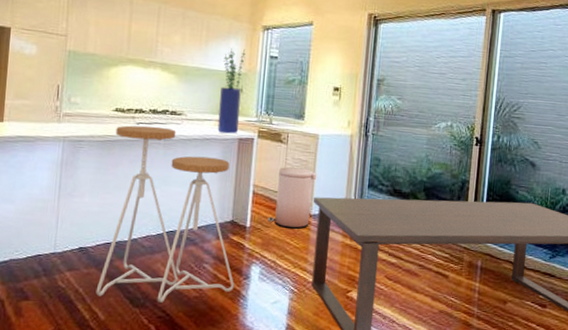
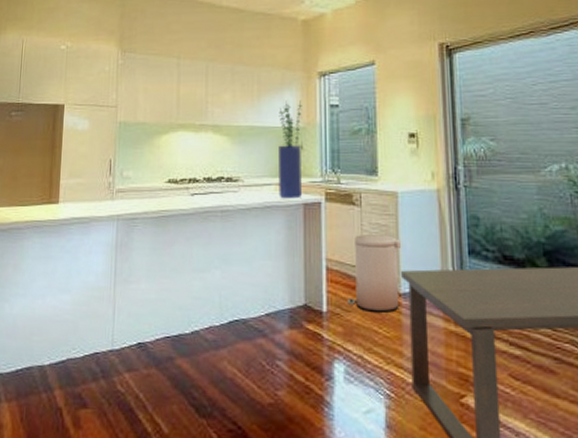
bar stool: present [95,125,234,303] -> none [157,196,315,412]

